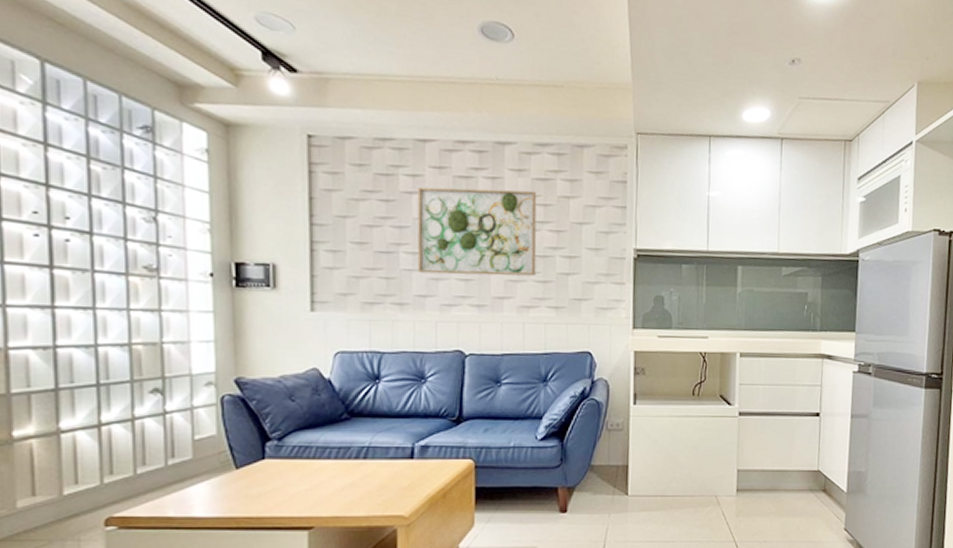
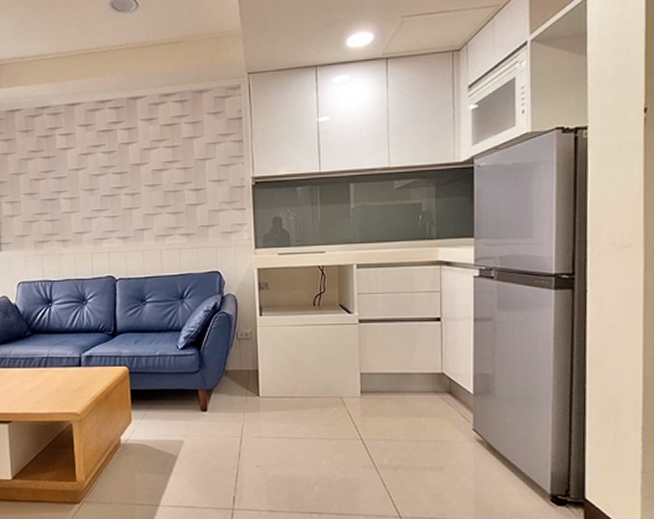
wall art: present [417,186,537,276] -> none [70,136,169,214]

